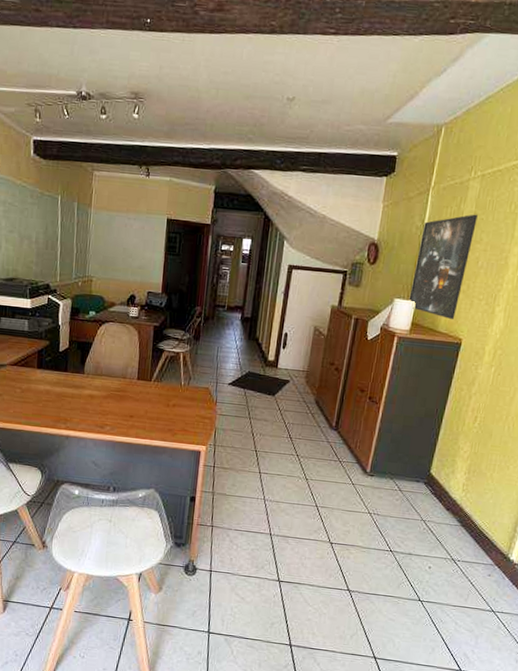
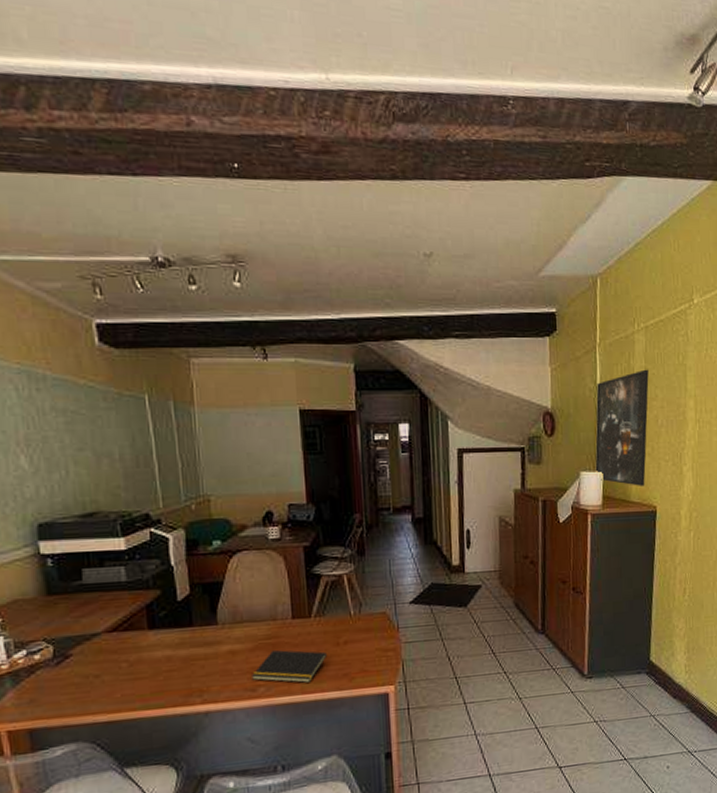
notepad: none [102,401,159,430] -> present [252,650,327,683]

